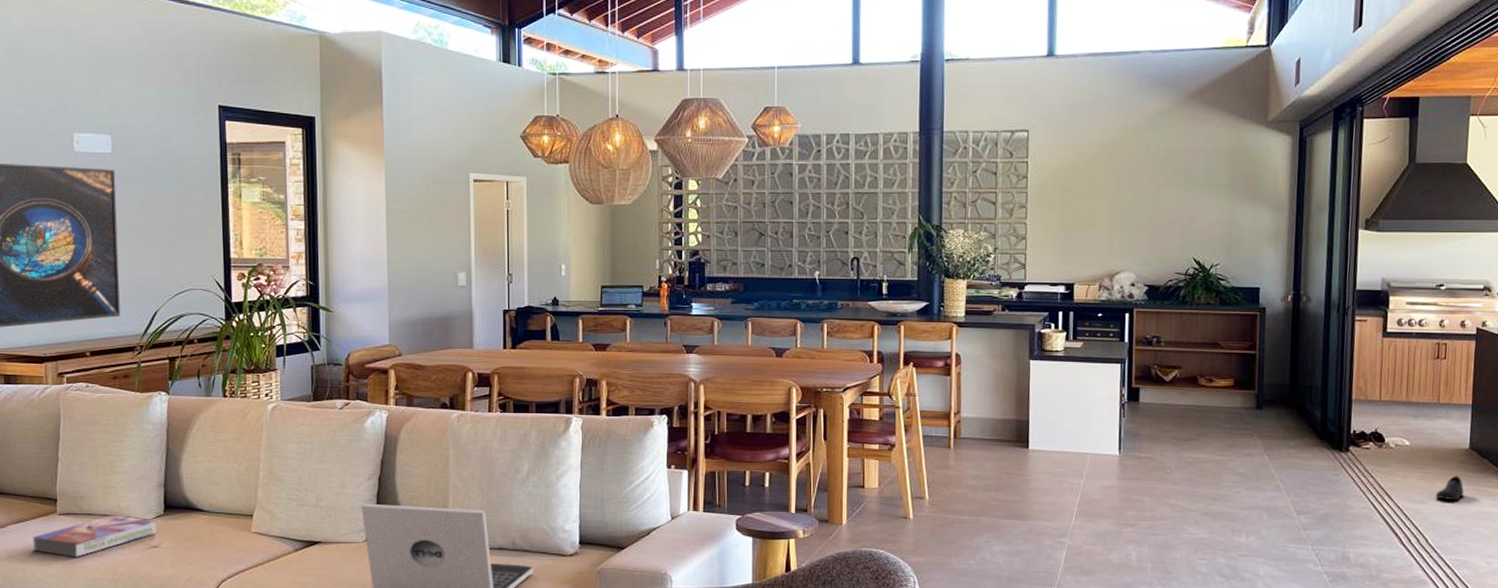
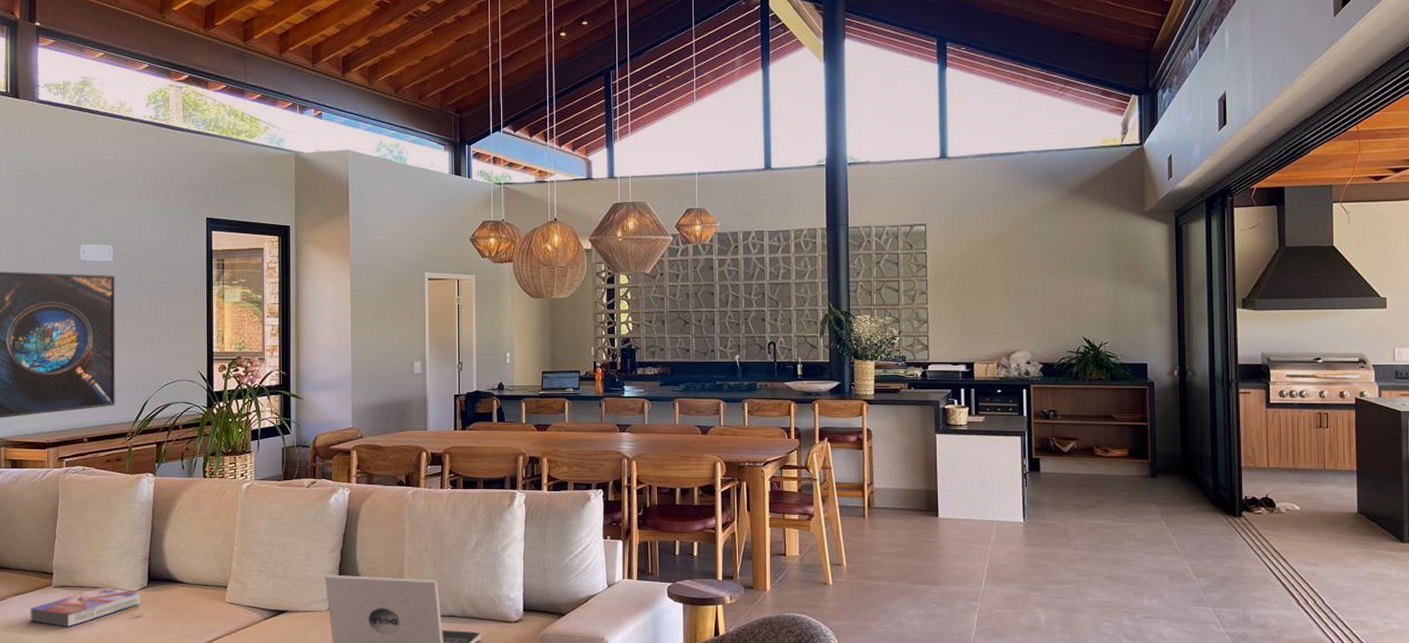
shoe: present [1435,476,1464,501] -> none [1328,539,1356,563]

